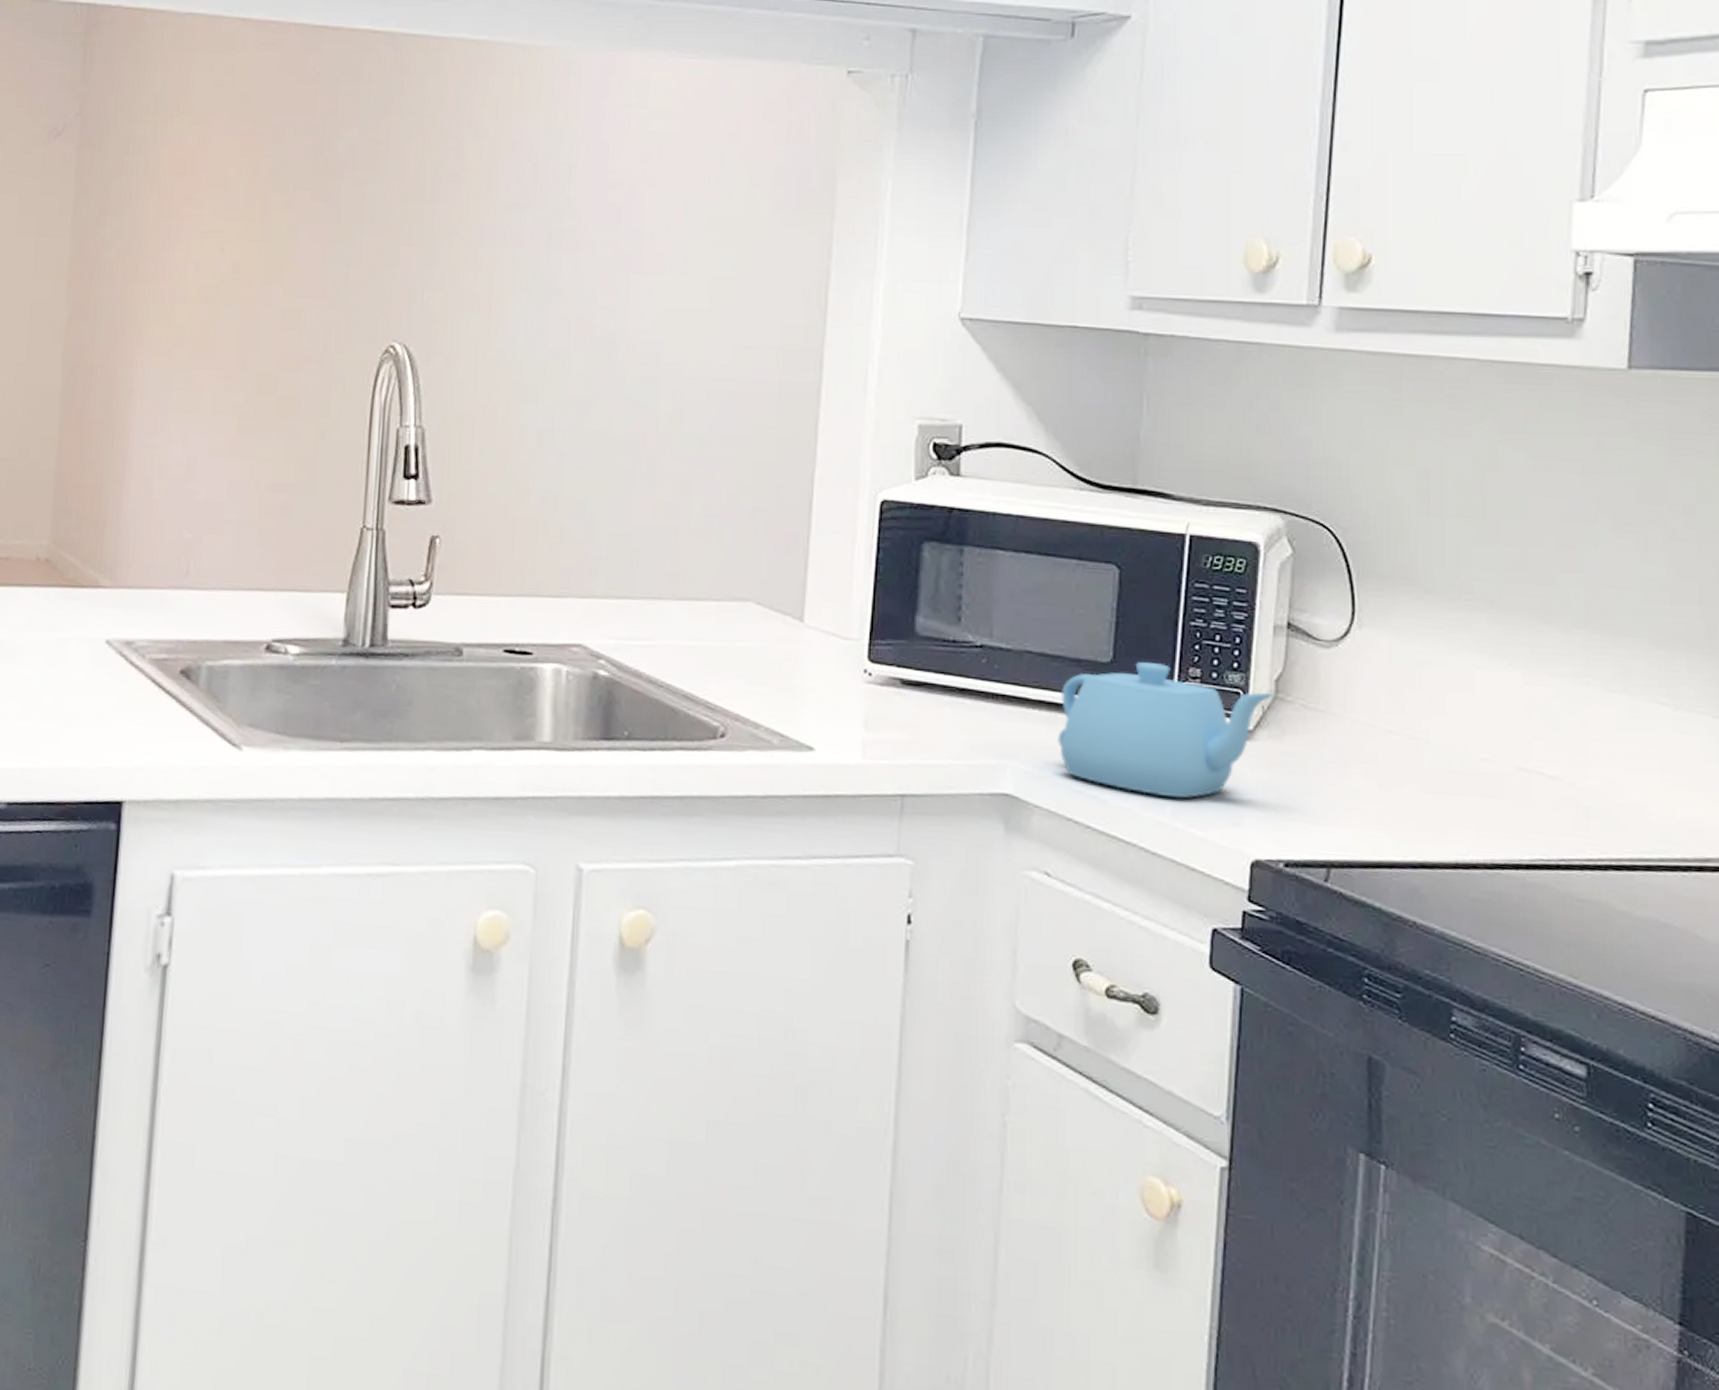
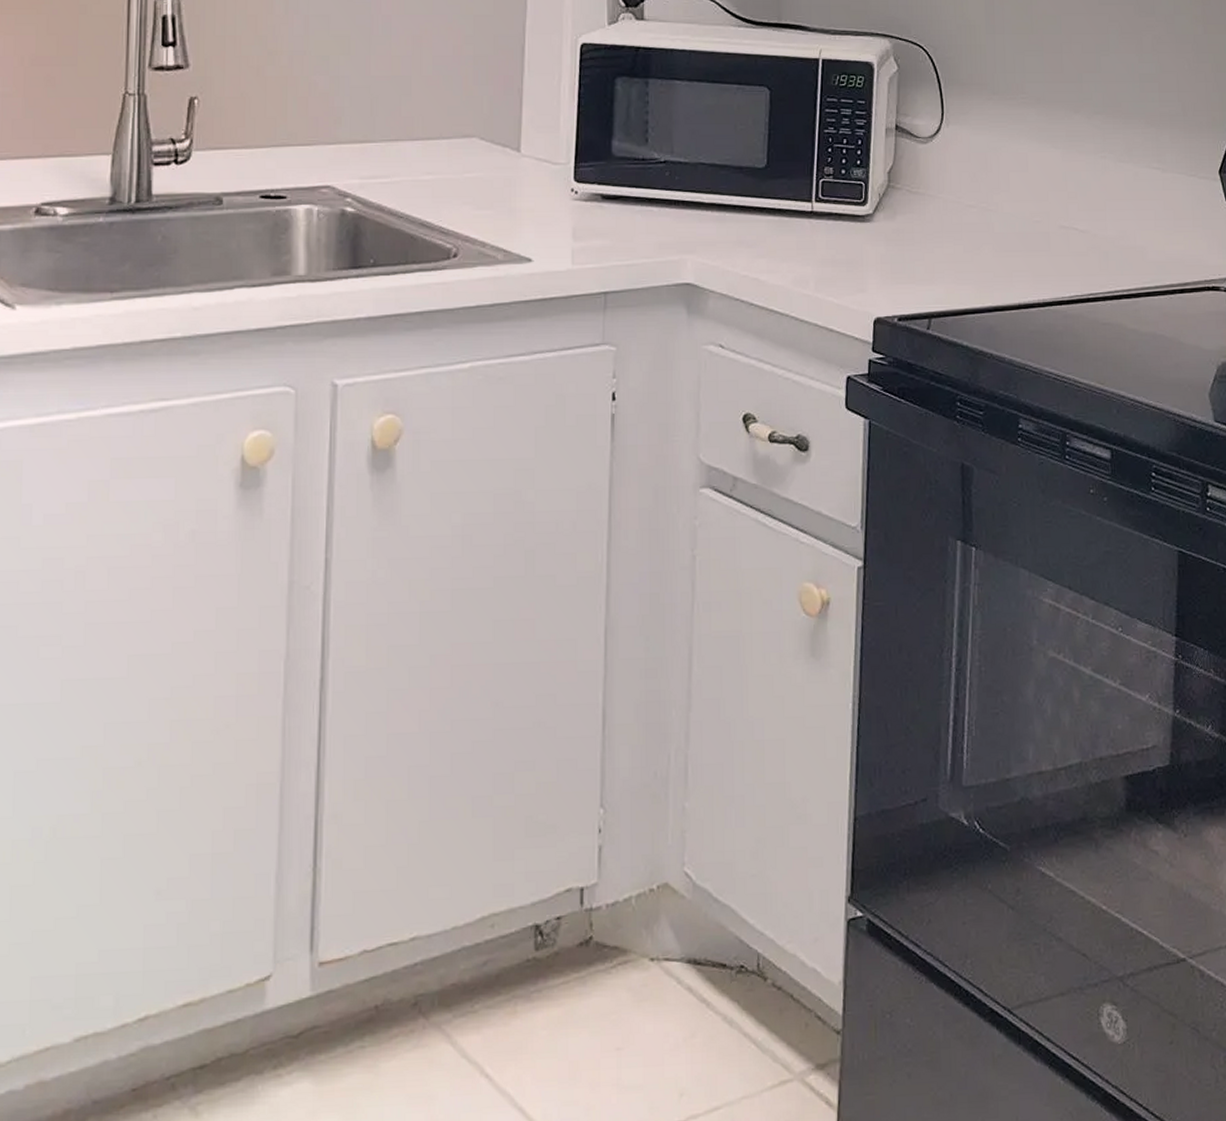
teapot: present [1057,662,1274,799] -> none [726,165,887,274]

